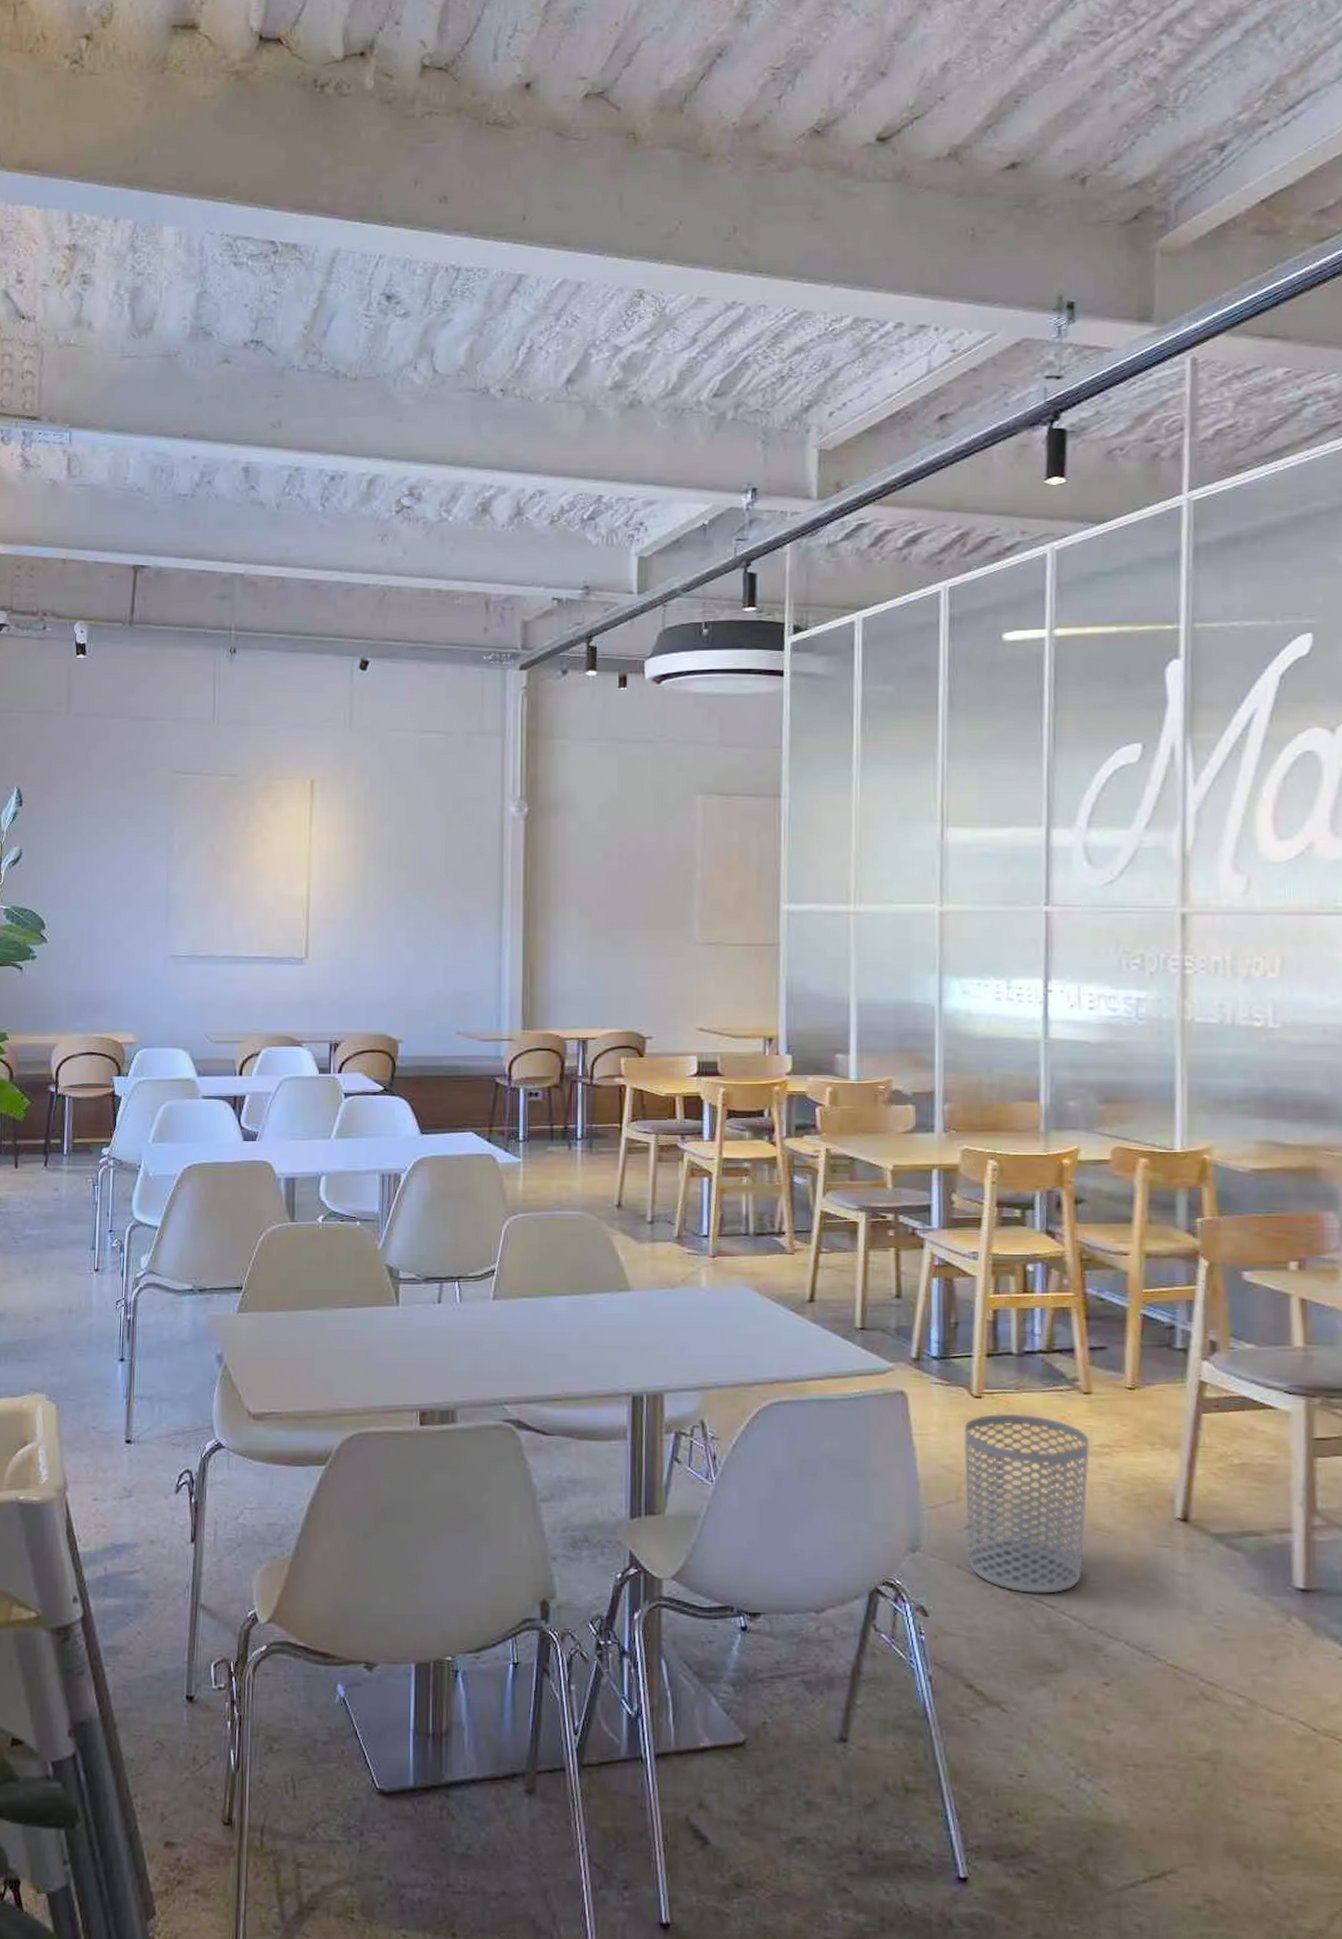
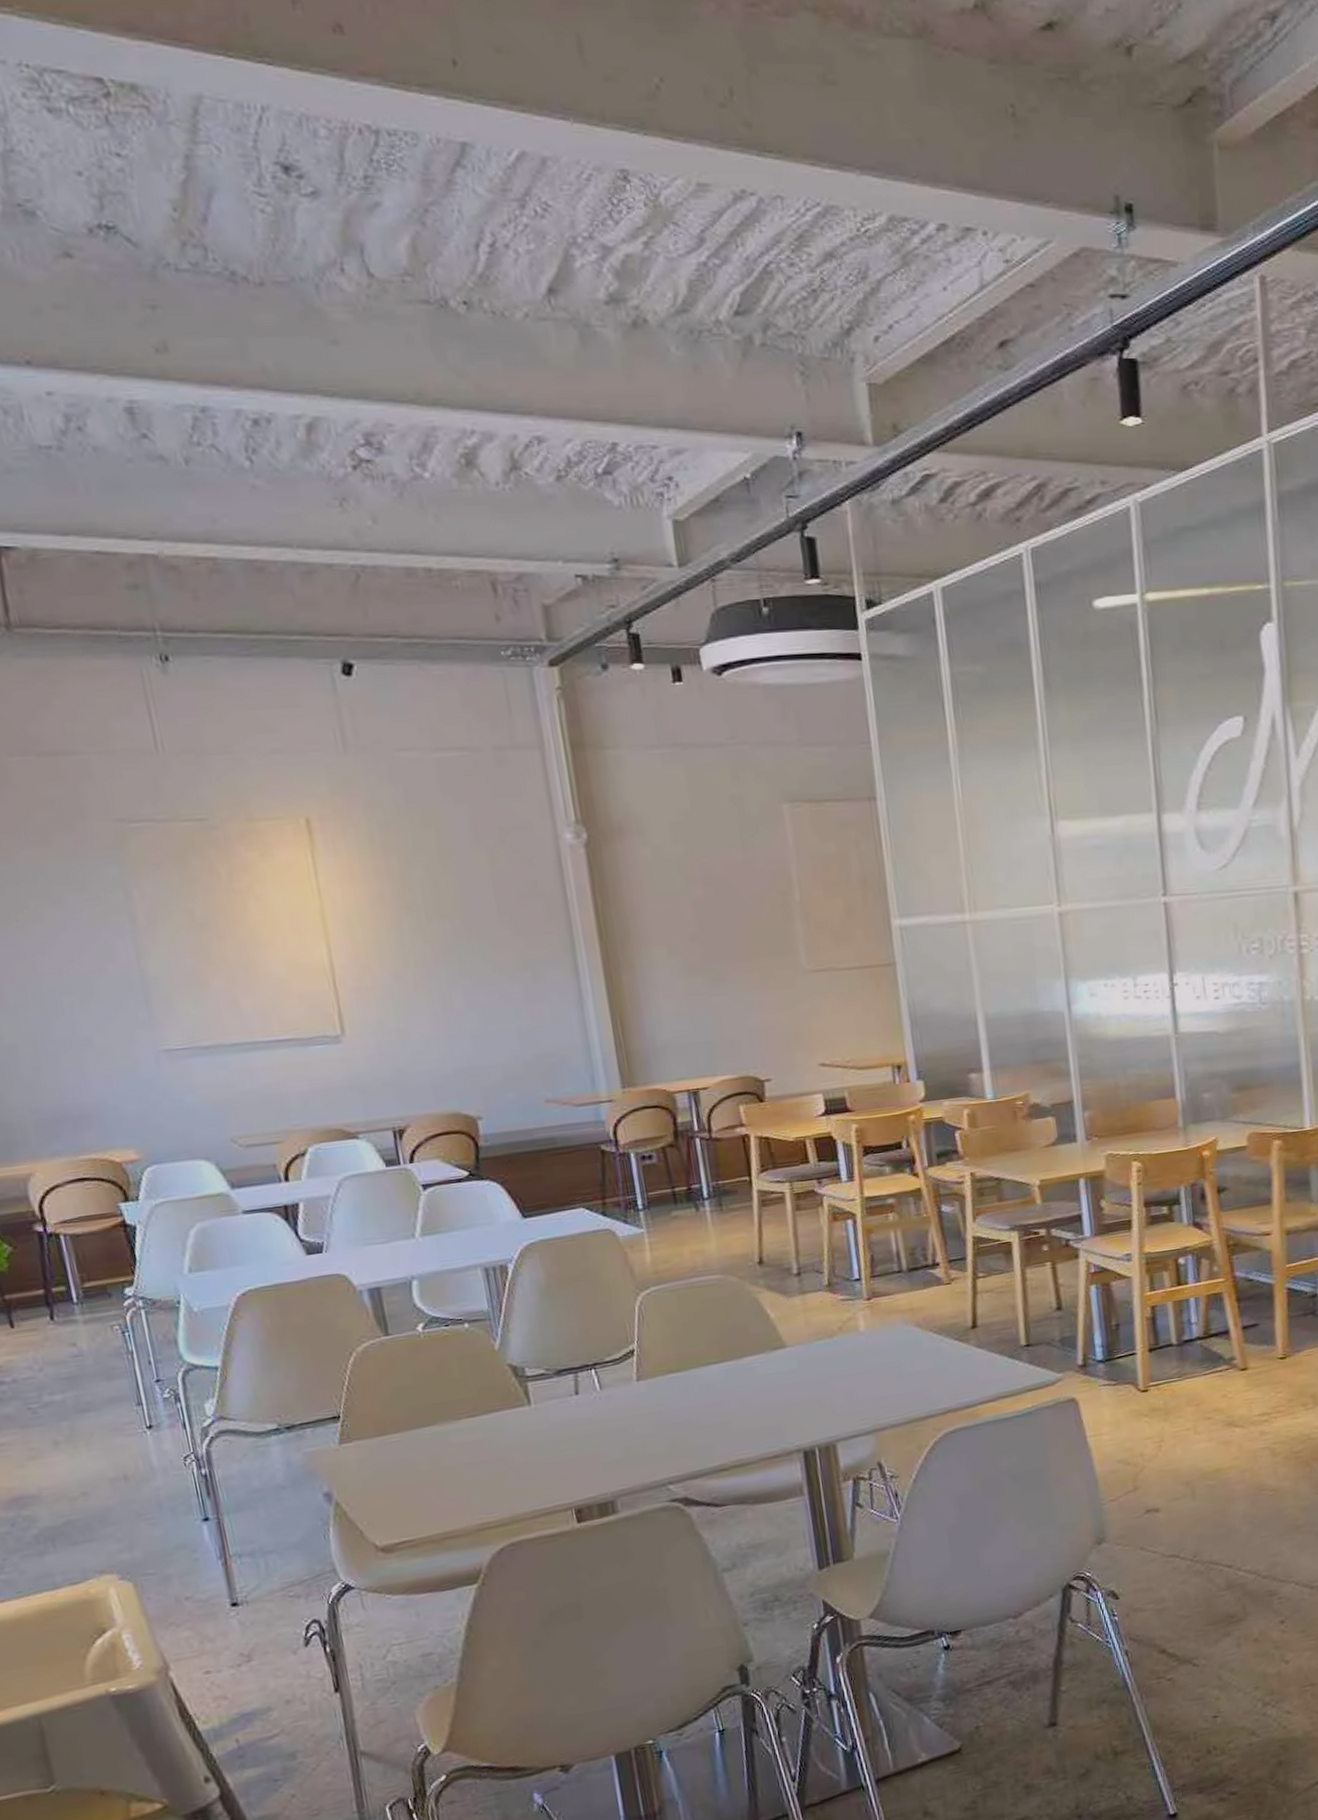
waste bin: present [964,1414,1090,1594] -> none [1134,1398,1253,1560]

